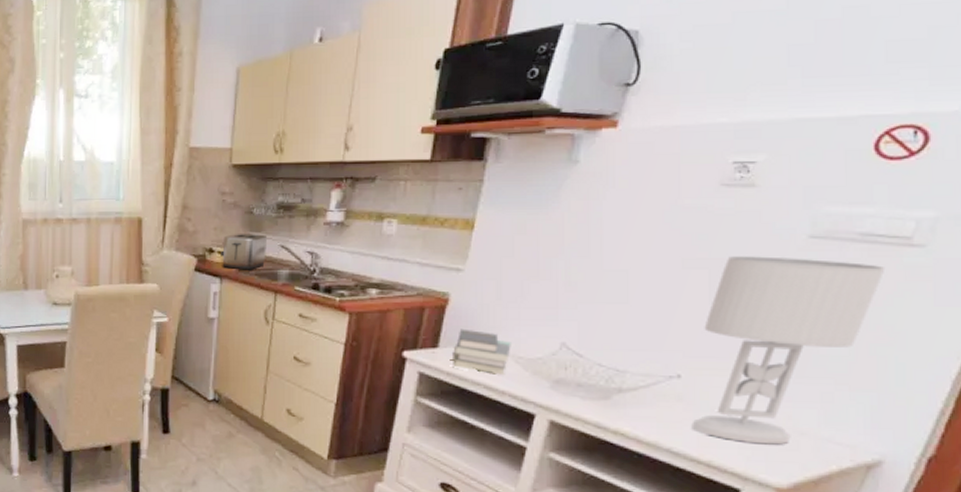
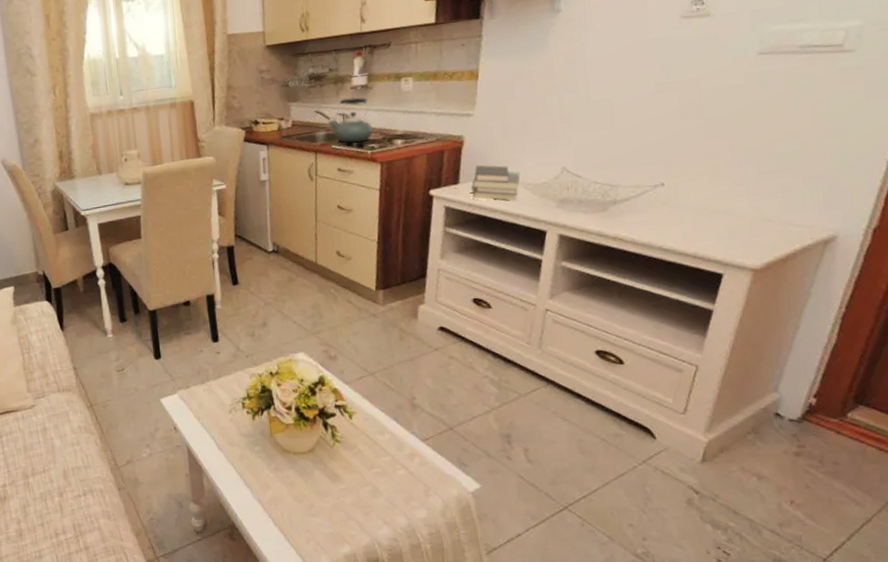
toaster: present [221,233,268,270] -> none [265,103,304,136]
kettle: none [292,235,345,287] -> present [326,97,373,144]
table lamp: present [691,256,886,445] -> none [677,71,824,234]

